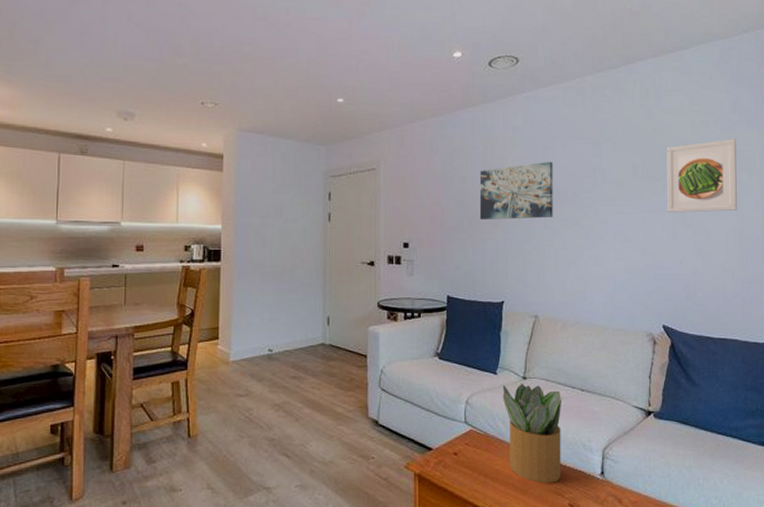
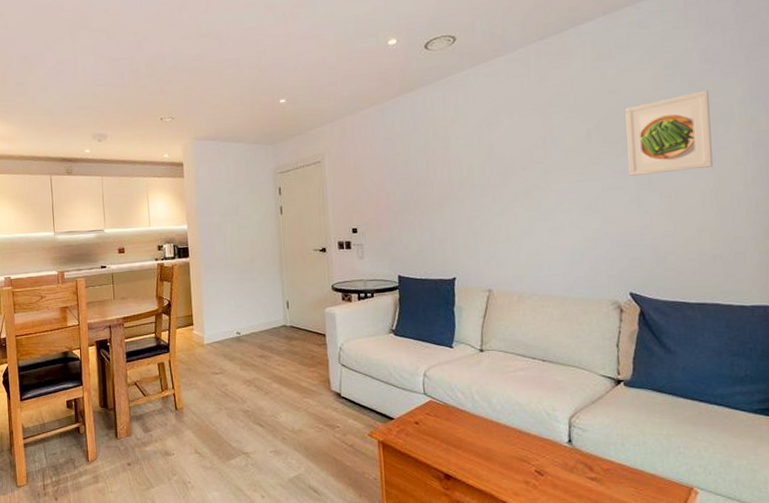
wall art: present [479,161,553,220] -> none [423,136,502,201]
potted plant: present [502,383,562,483] -> none [459,355,526,450]

